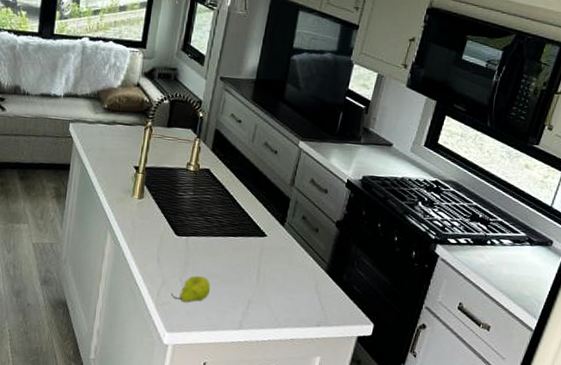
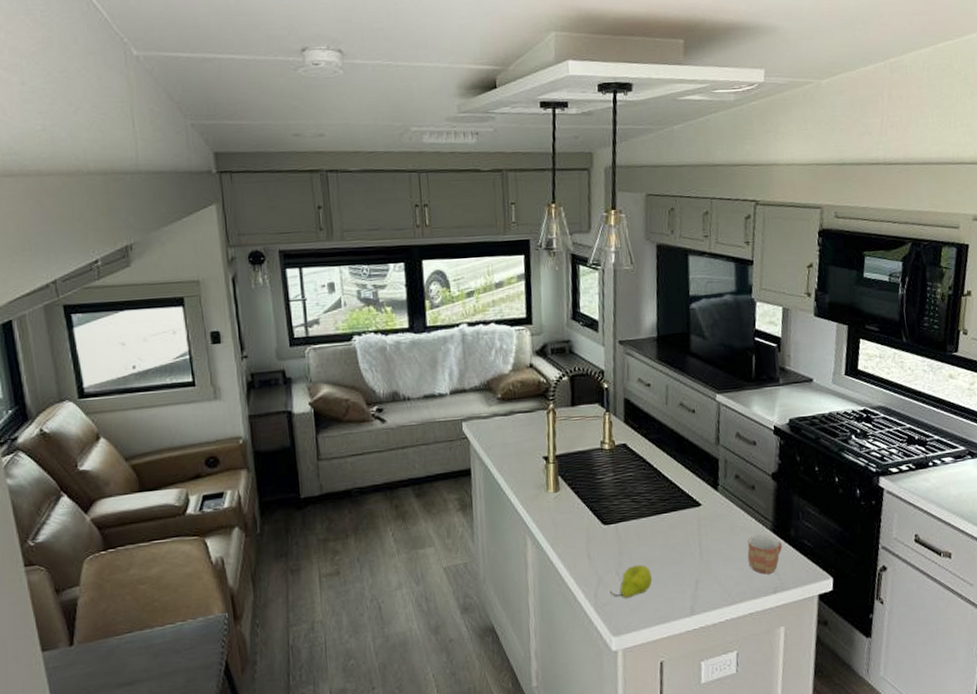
mug: none [299,272,333,309] -> present [747,534,783,575]

